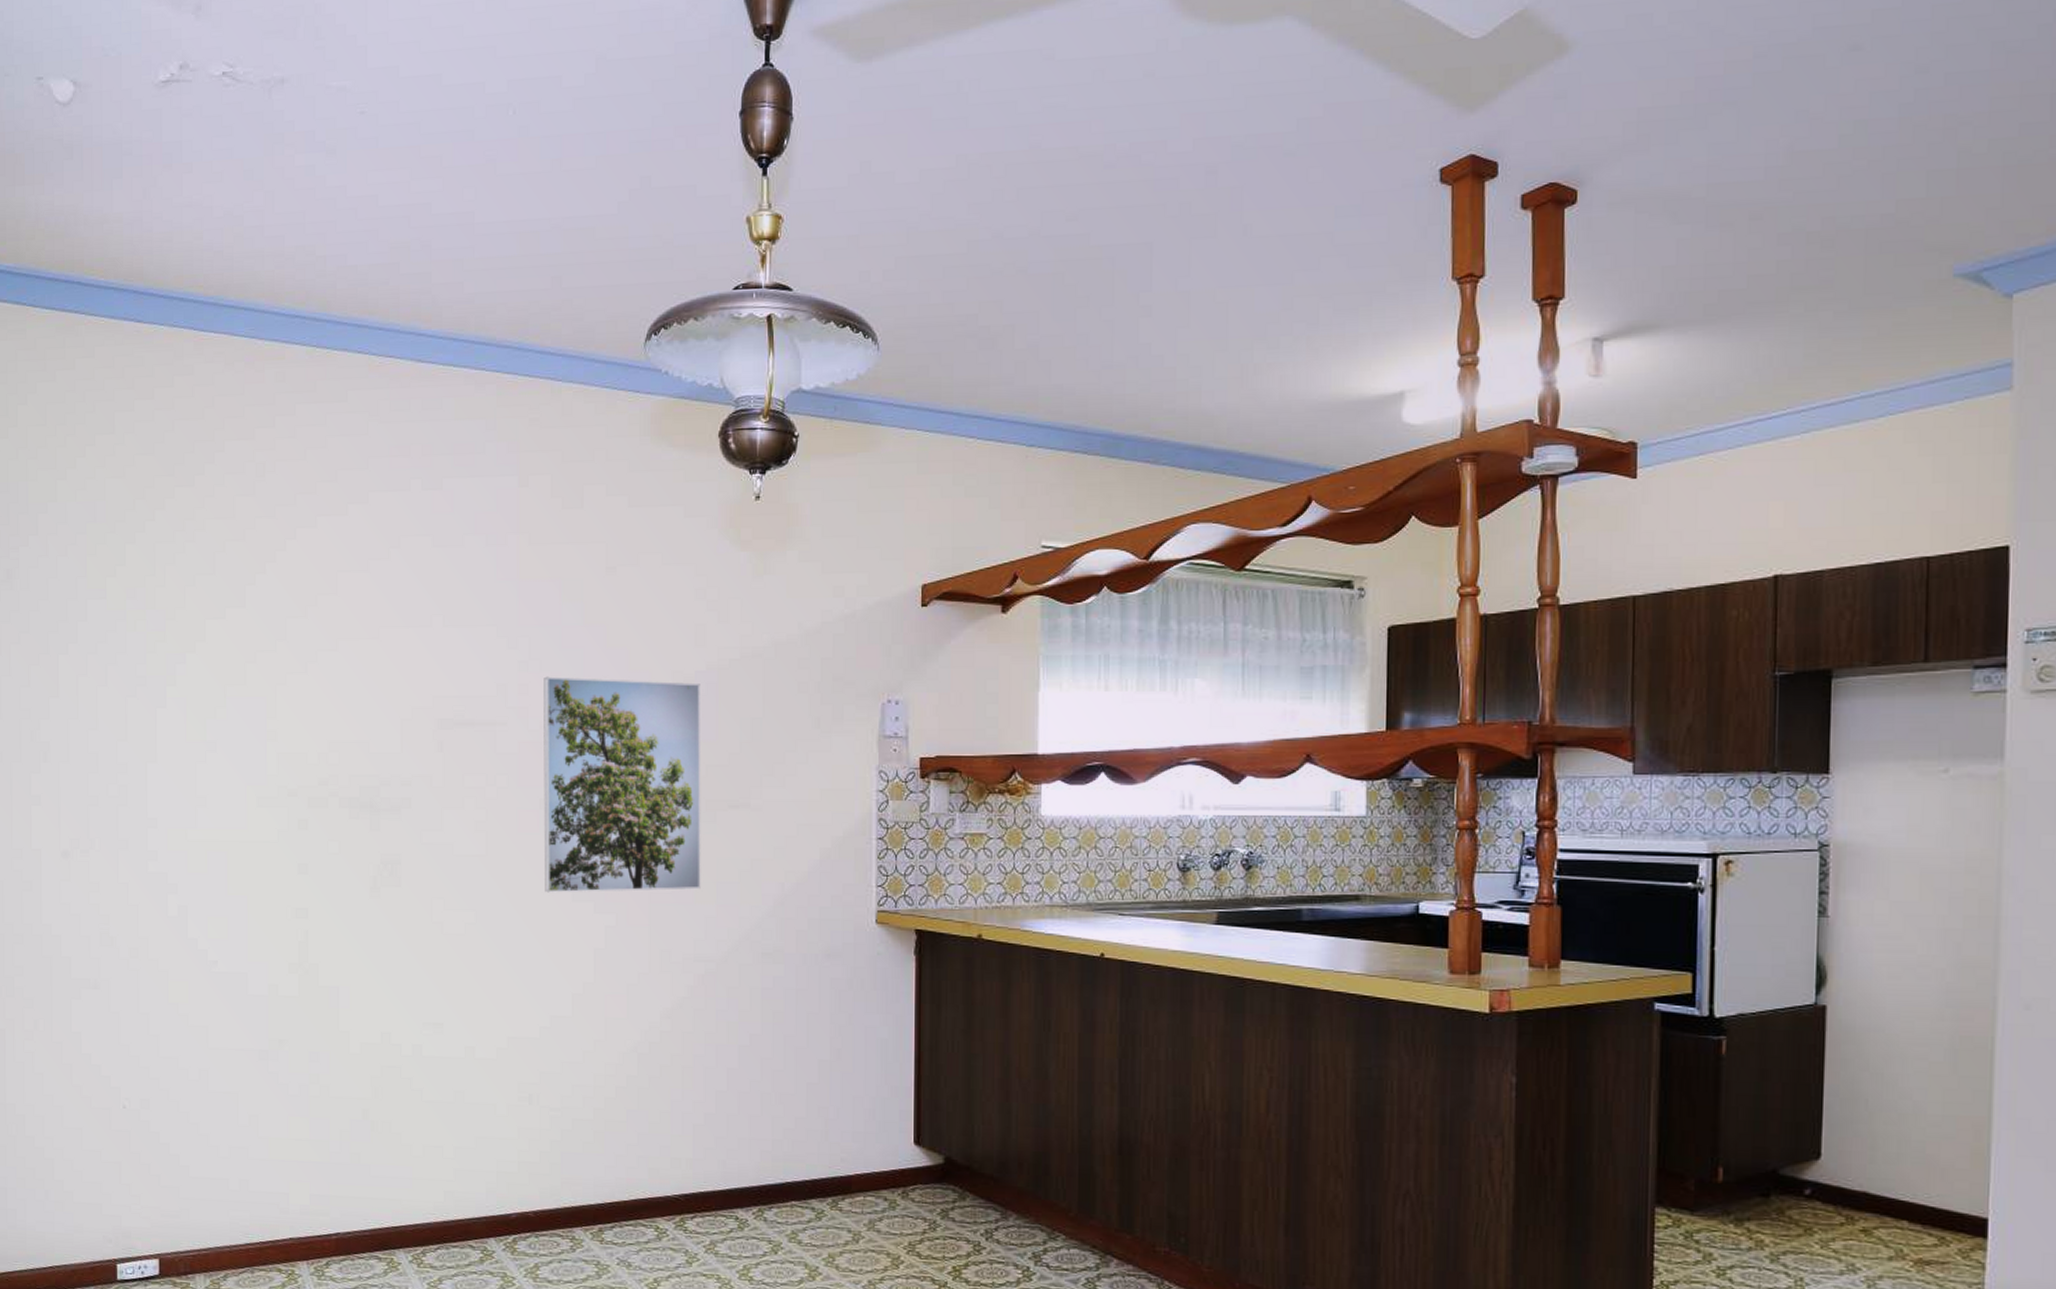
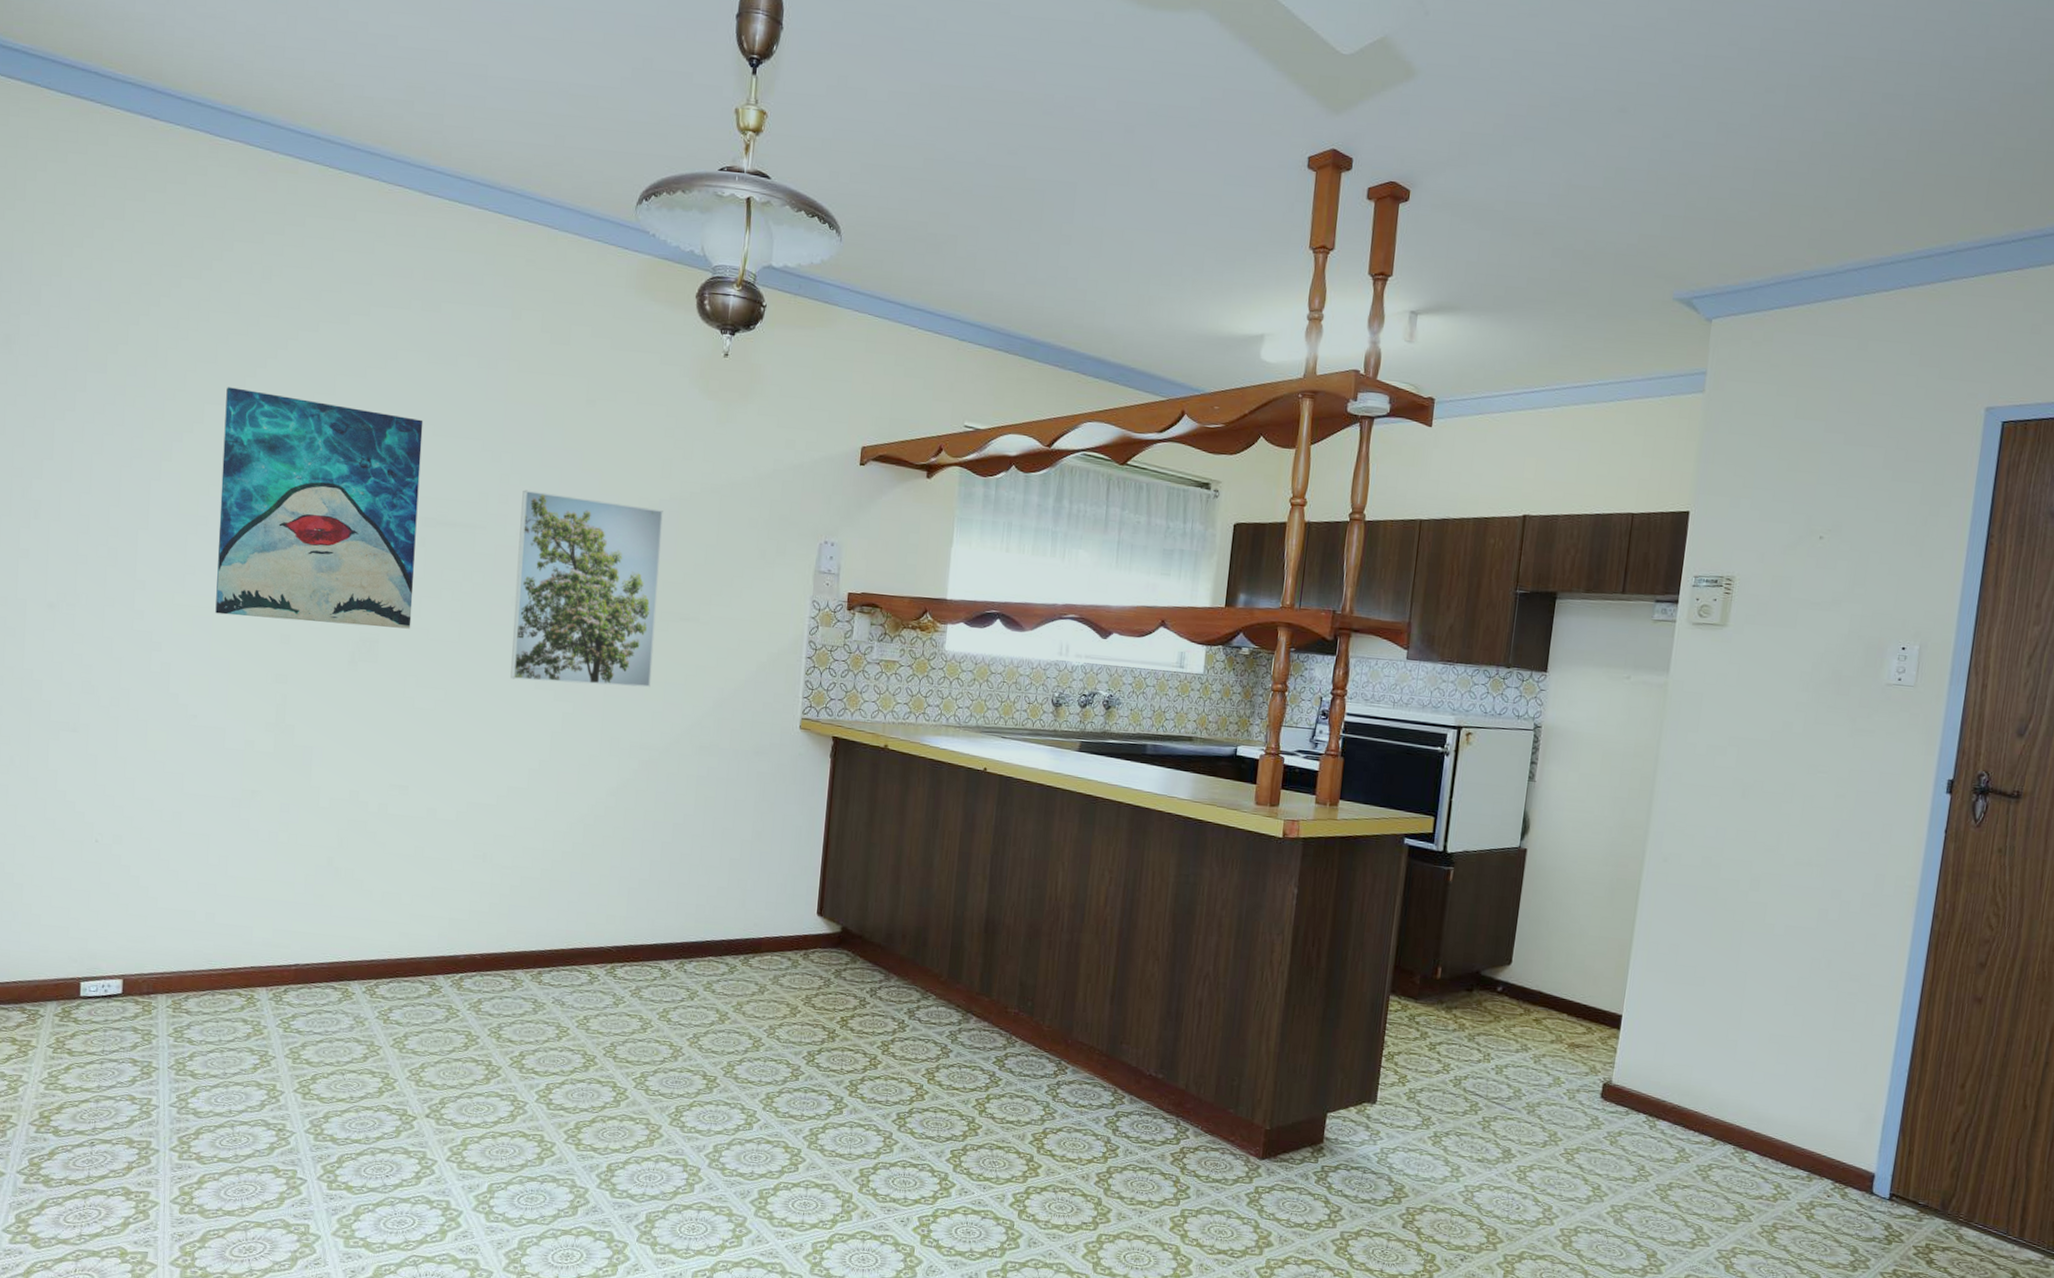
wall art: none [227,598,434,848] -> present [215,387,423,629]

